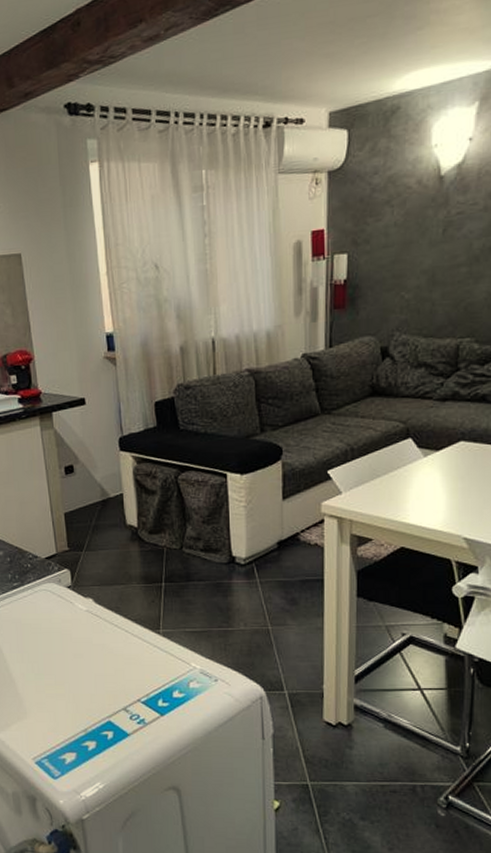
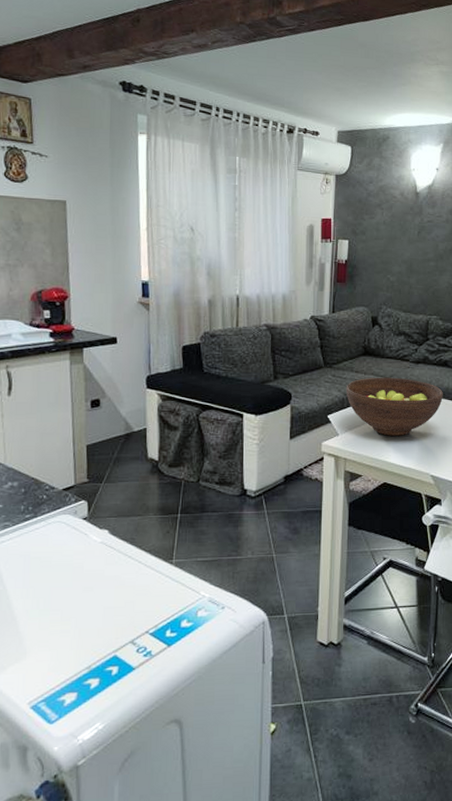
fruit bowl: none [349,420,480,492] -> present [346,377,443,436]

